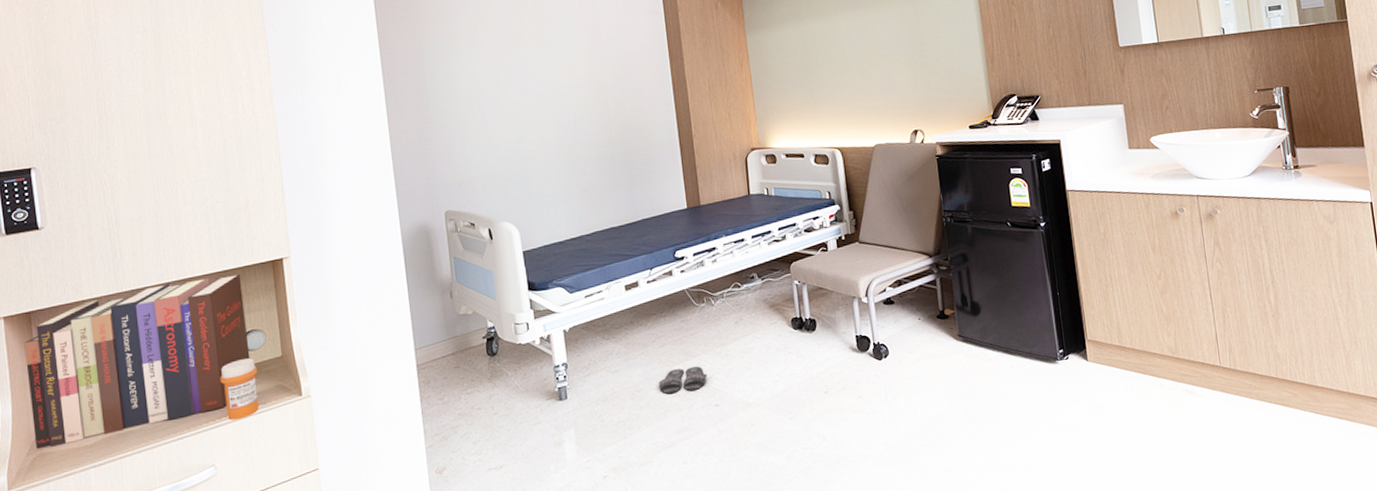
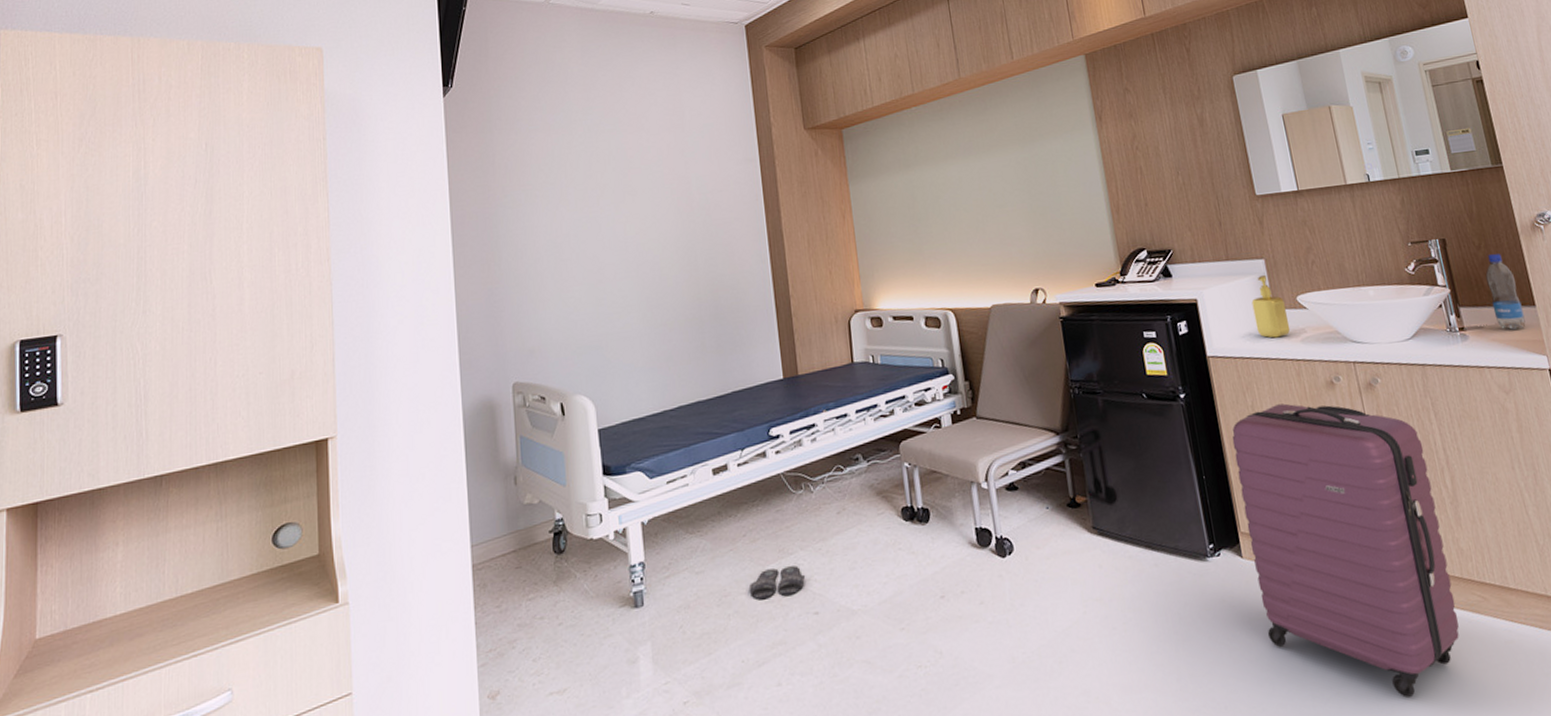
books: present [24,274,250,450] -> none [25,457,283,670]
medicine bottle: present [219,358,259,421] -> none [245,557,290,634]
suitcase: none [1084,231,1271,474] -> present [1232,403,1459,698]
soap dispenser: none [1109,119,1143,175] -> present [1251,275,1291,338]
bottle: none [1322,100,1354,169] -> present [1485,253,1526,331]

